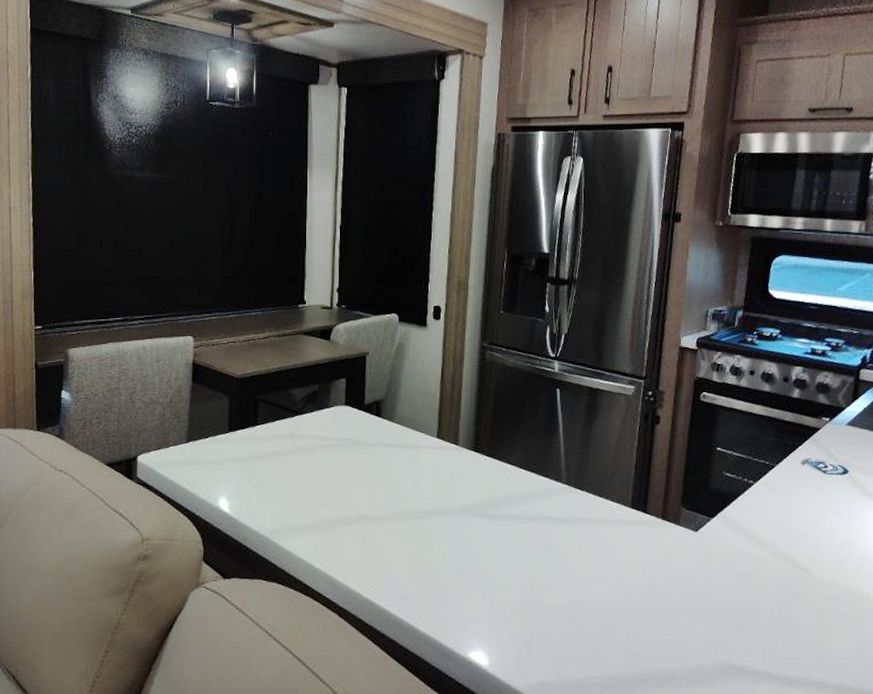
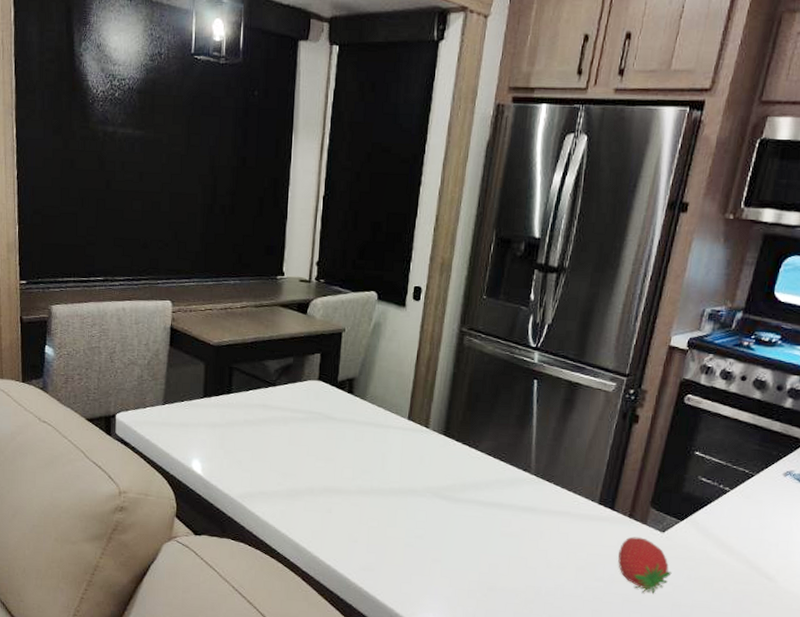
fruit: none [656,539,710,596] -> present [618,537,672,594]

